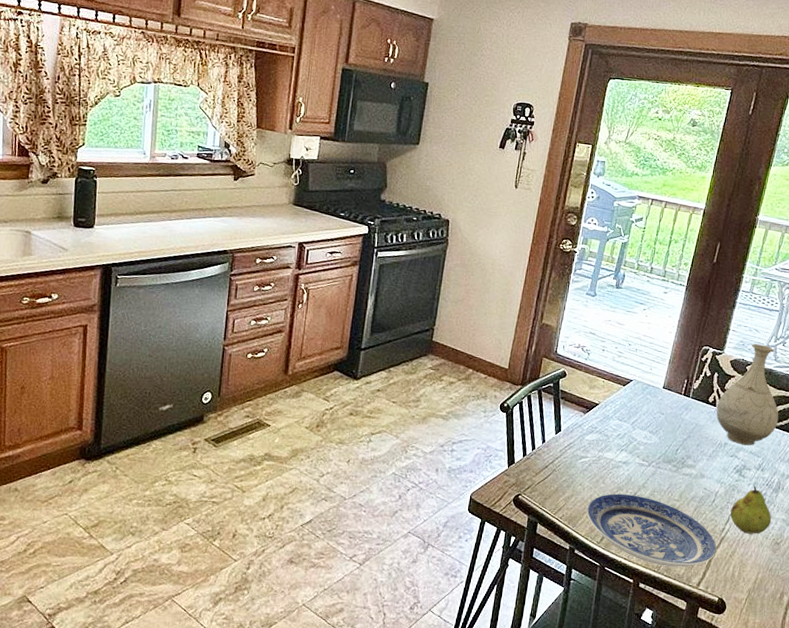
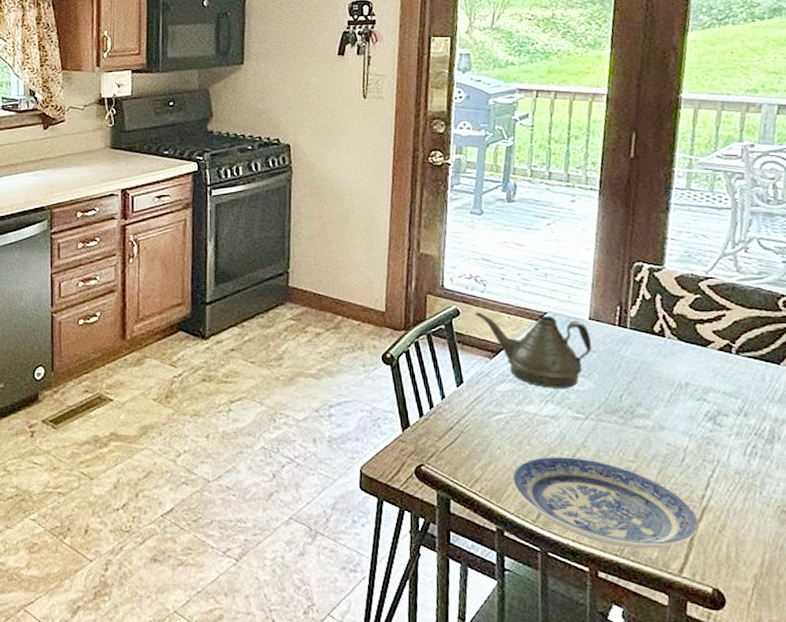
teapot: none [578,375,662,441] -> present [475,312,592,388]
vase: present [716,344,779,446] -> none [666,253,757,385]
fruit: present [730,486,772,534] -> none [709,437,771,501]

